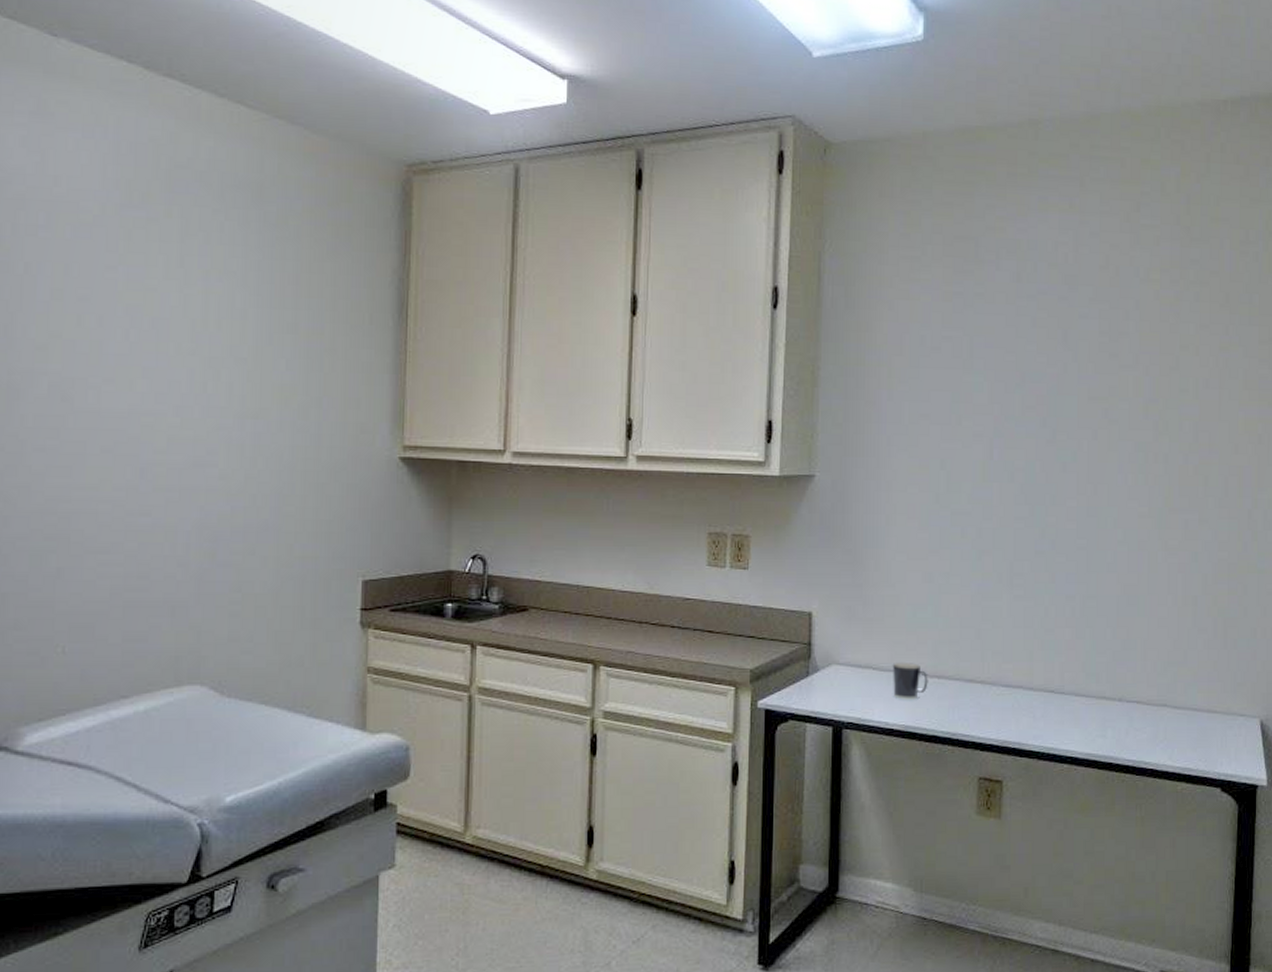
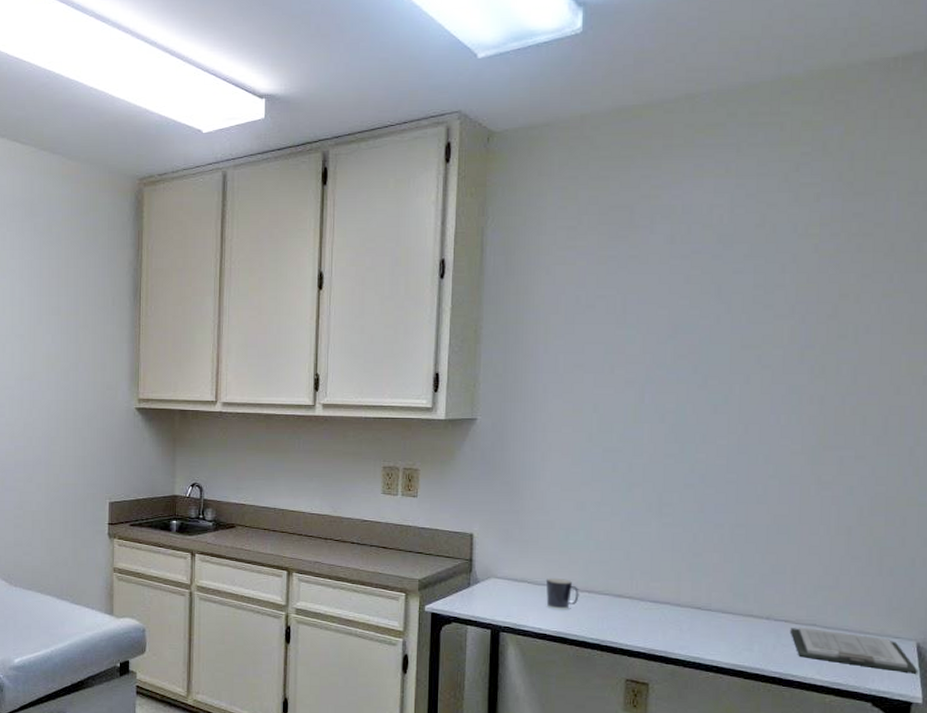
clipboard: none [1141,708,1262,754] -> present [790,627,918,674]

